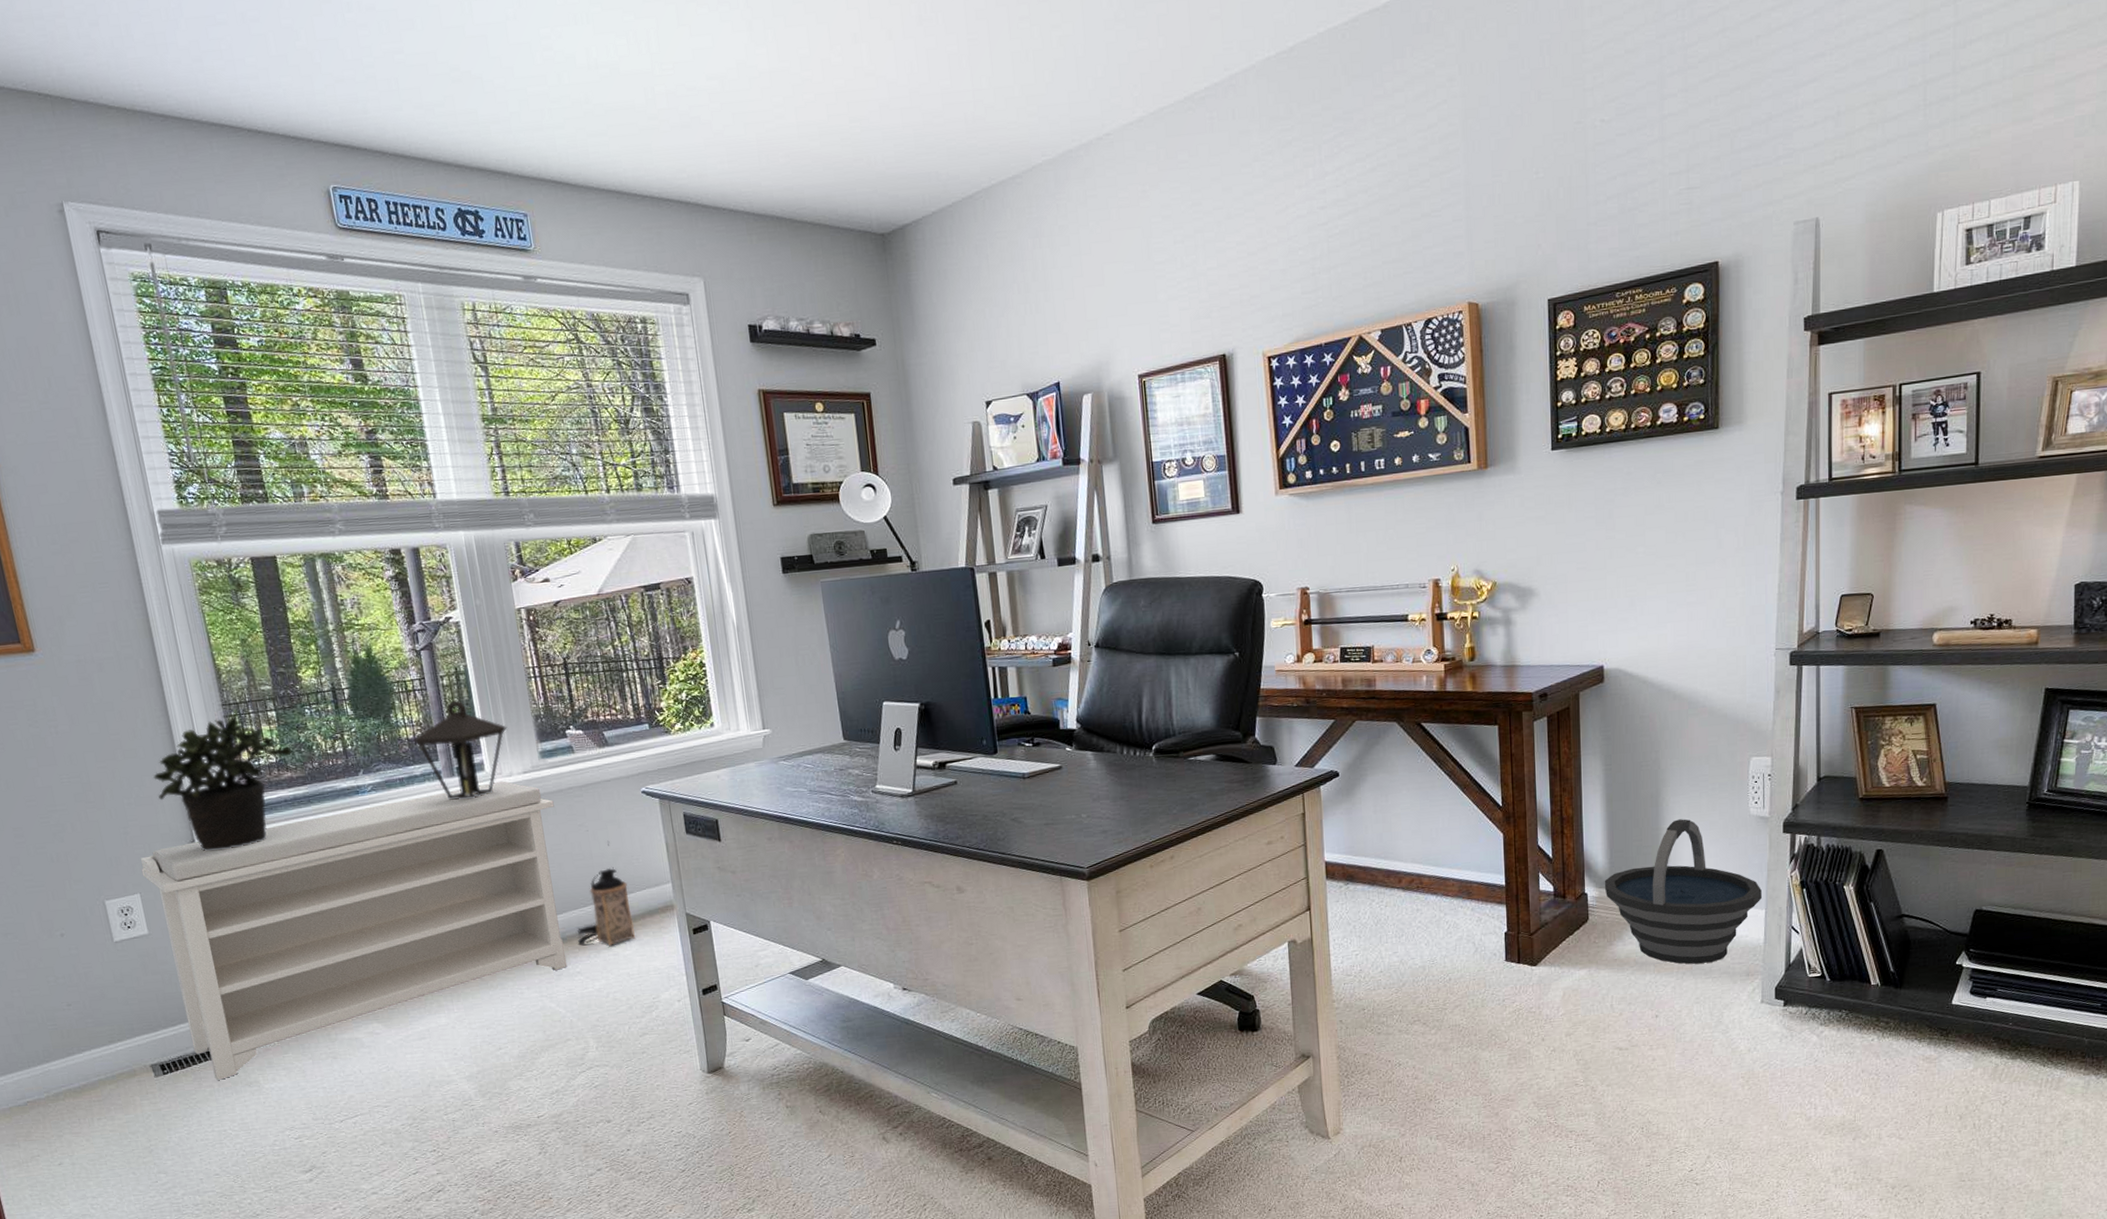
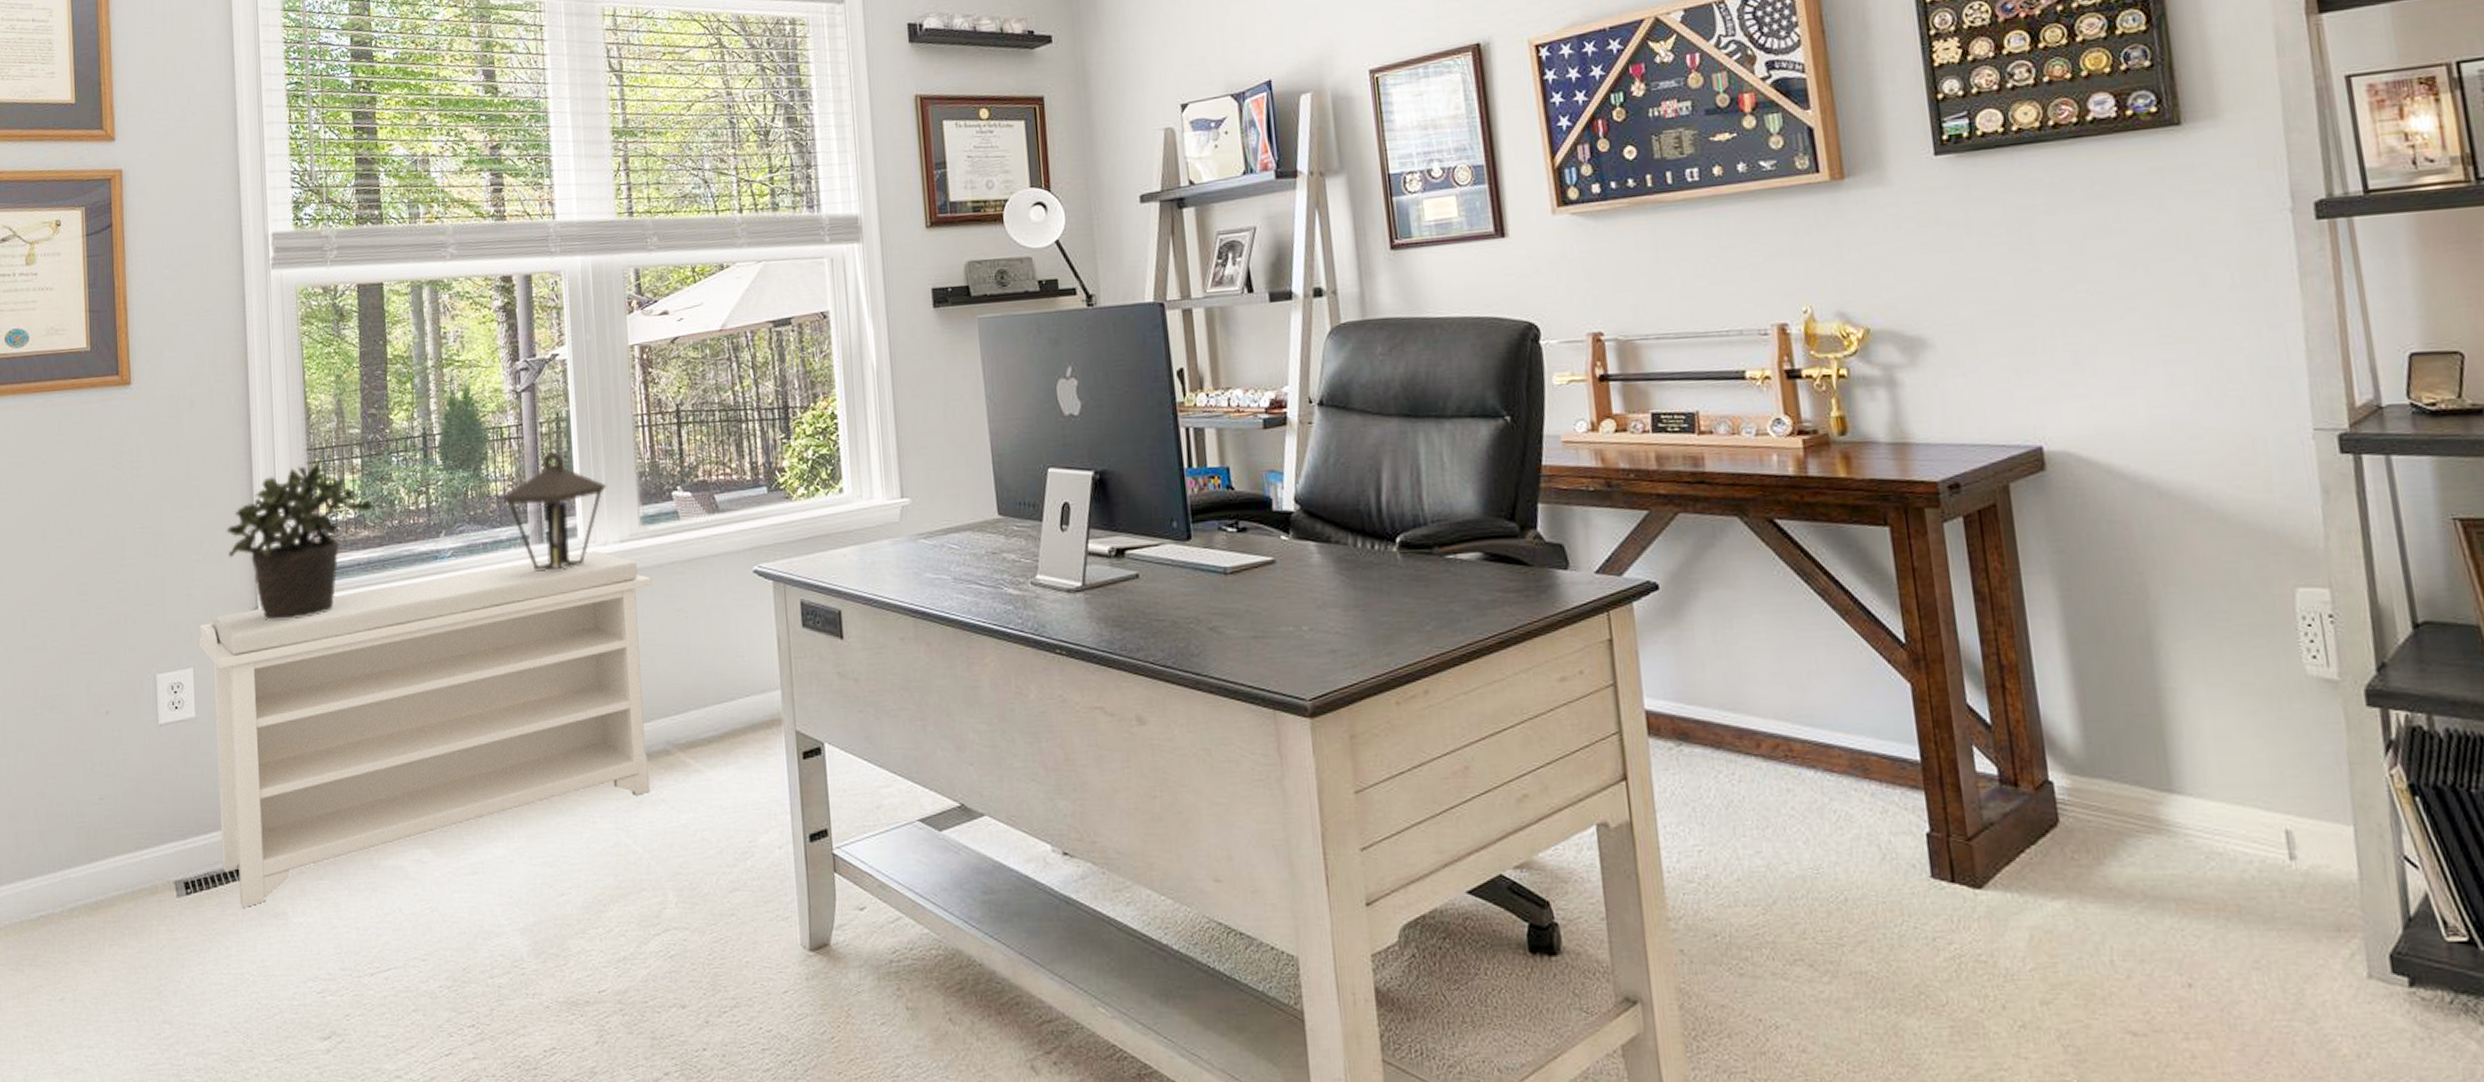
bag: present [578,840,635,947] -> none [665,631,733,769]
bucket: present [1604,819,1762,964] -> none [2078,676,2345,905]

